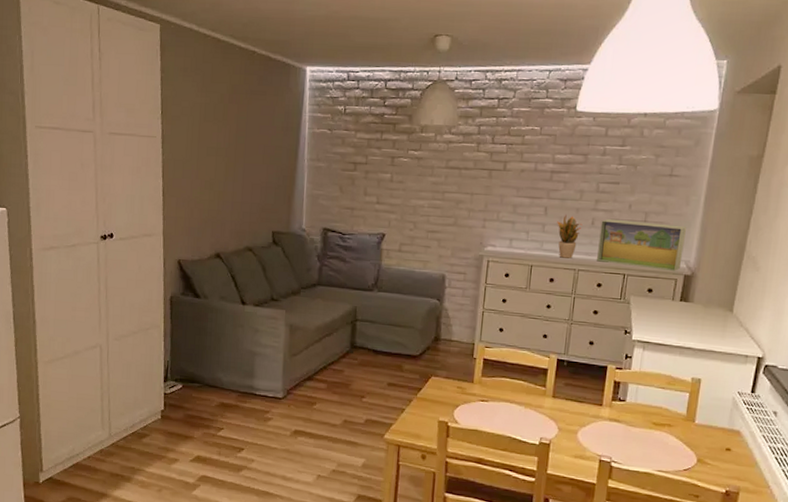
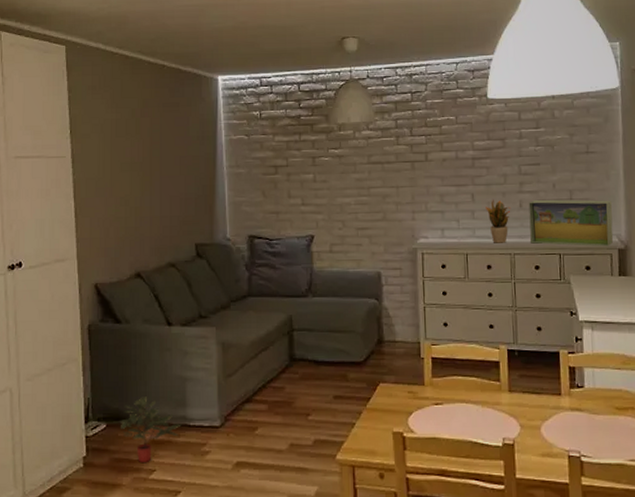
potted plant: none [194,365,250,421] -> present [120,396,183,462]

